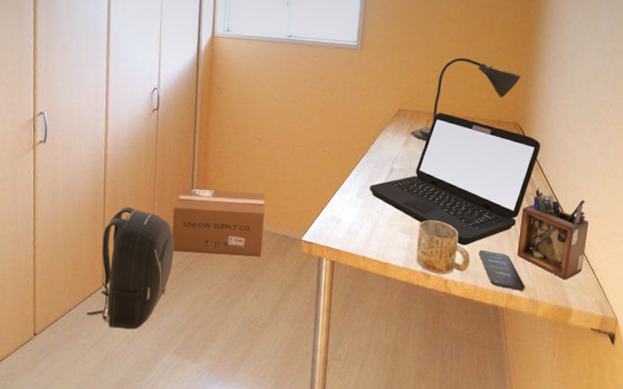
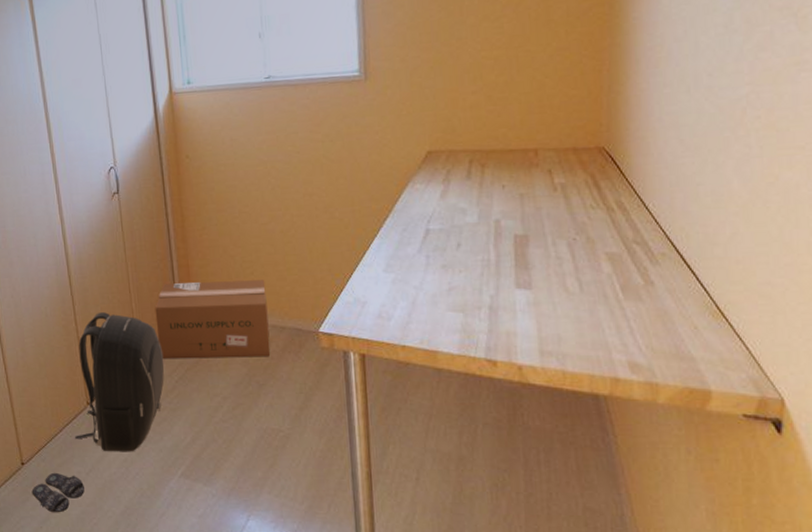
slippers: none [39,344,88,380] -> present [31,472,85,512]
laptop: present [370,112,541,245] -> none [400,147,642,320]
desk lamp: present [411,57,521,141] -> none [448,68,602,189]
mug: present [416,220,470,274] -> none [473,291,552,359]
smartphone: present [479,250,525,291] -> none [563,323,637,372]
desk organizer: present [517,188,589,280] -> none [620,232,728,353]

